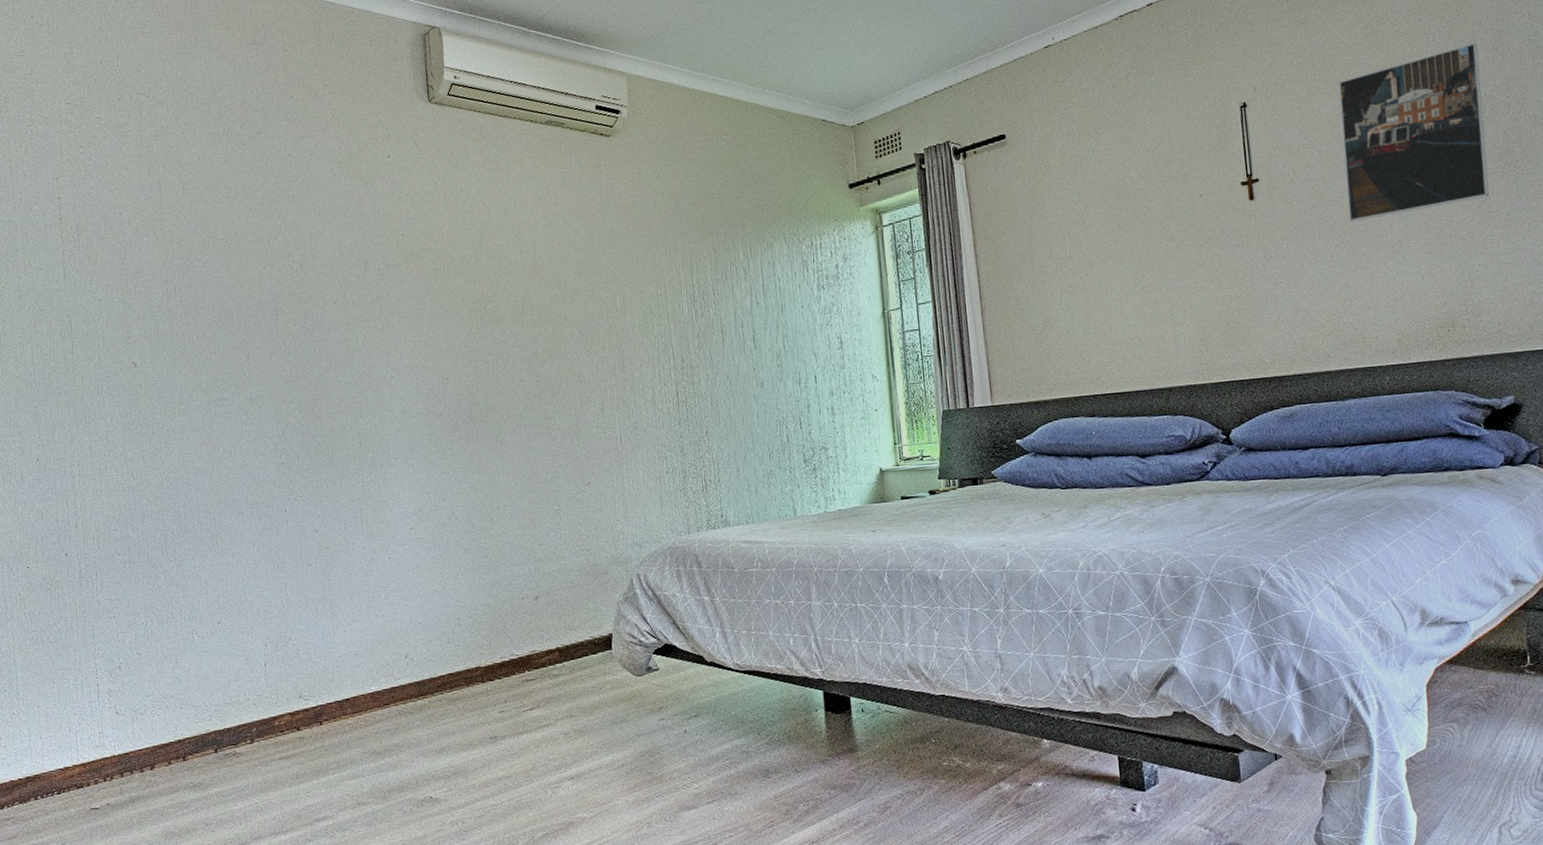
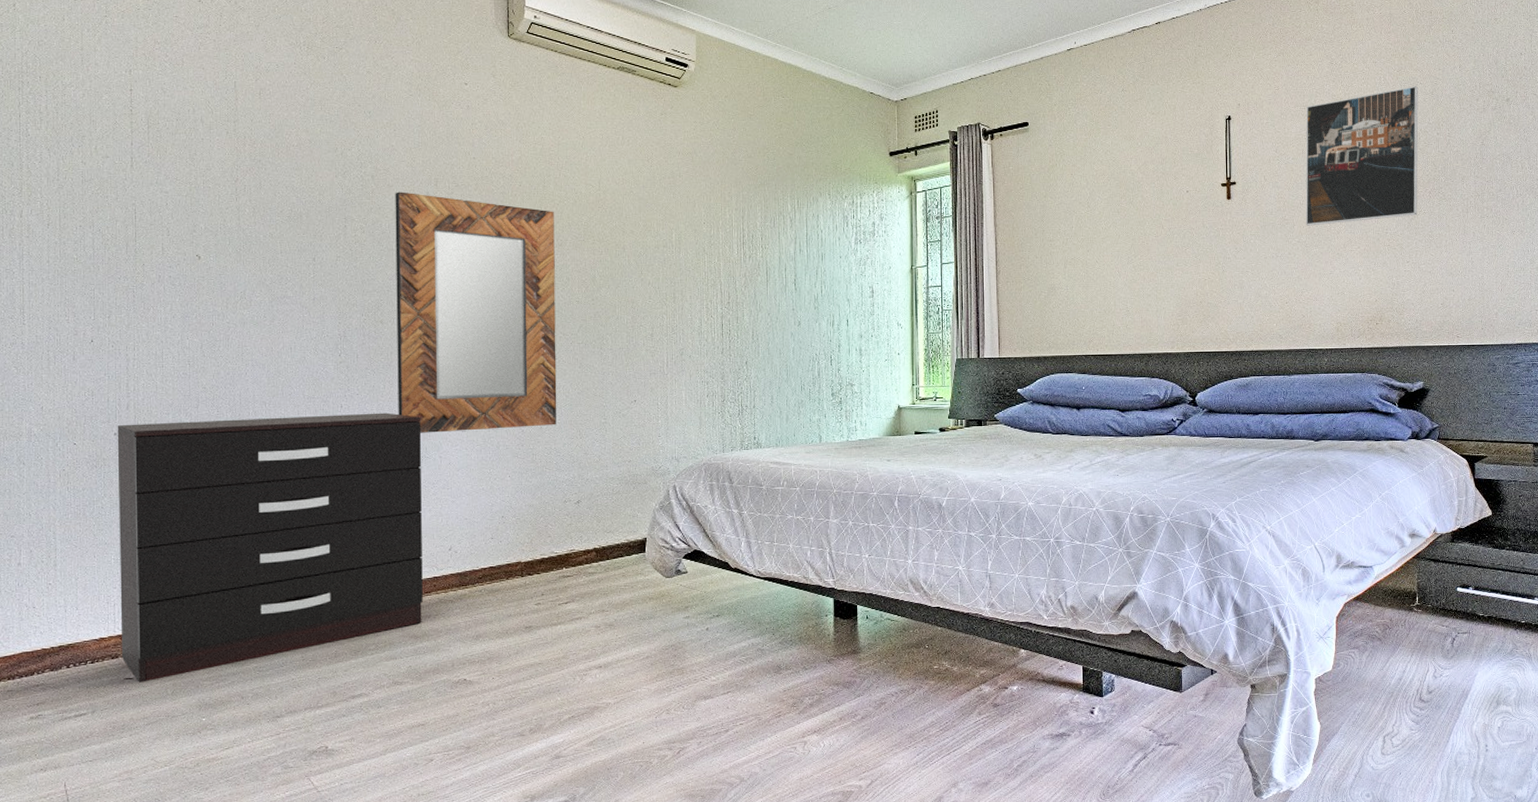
dresser: none [67,514,382,813] -> present [117,412,423,683]
home mirror: none [324,277,507,534] -> present [395,192,557,433]

